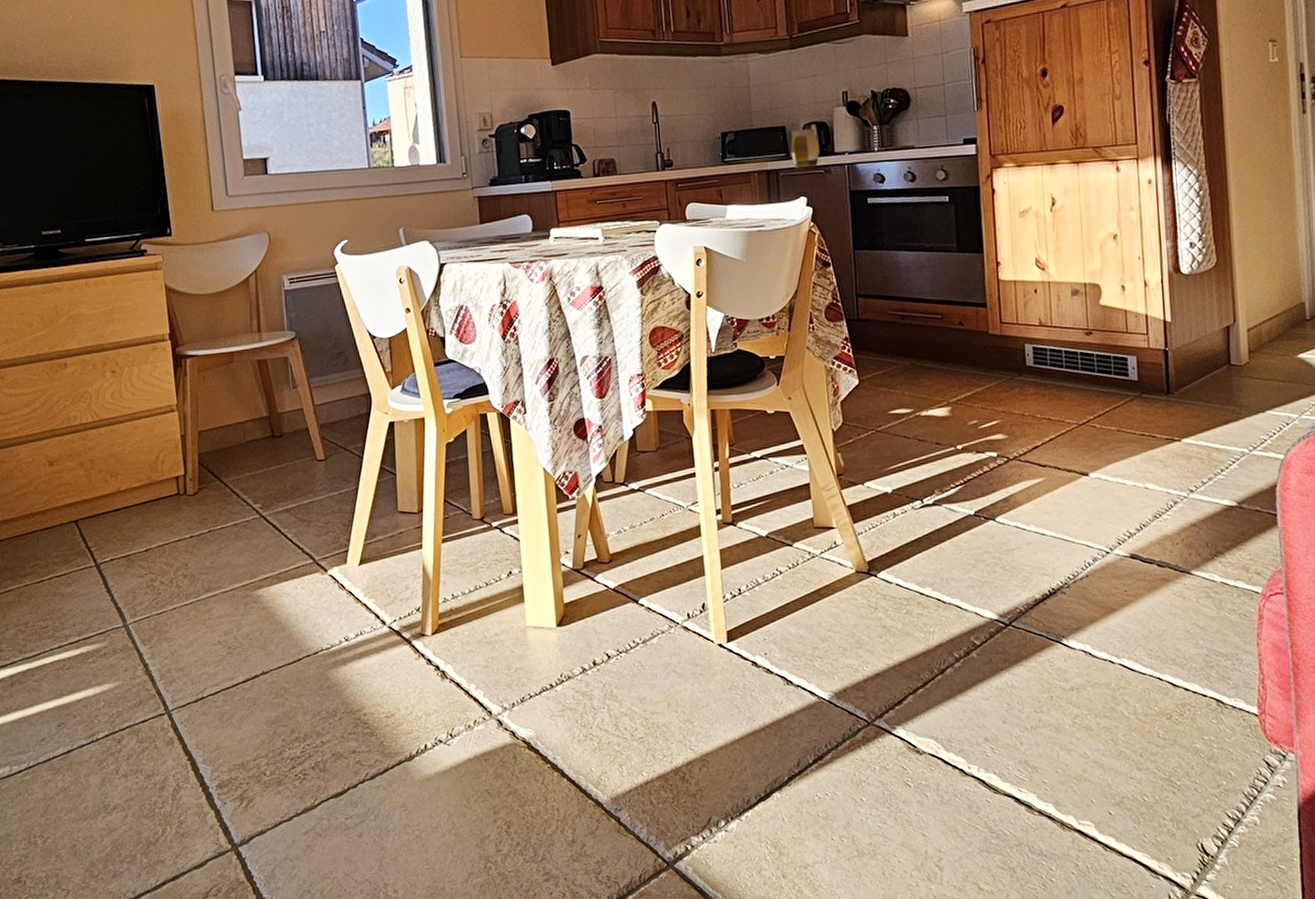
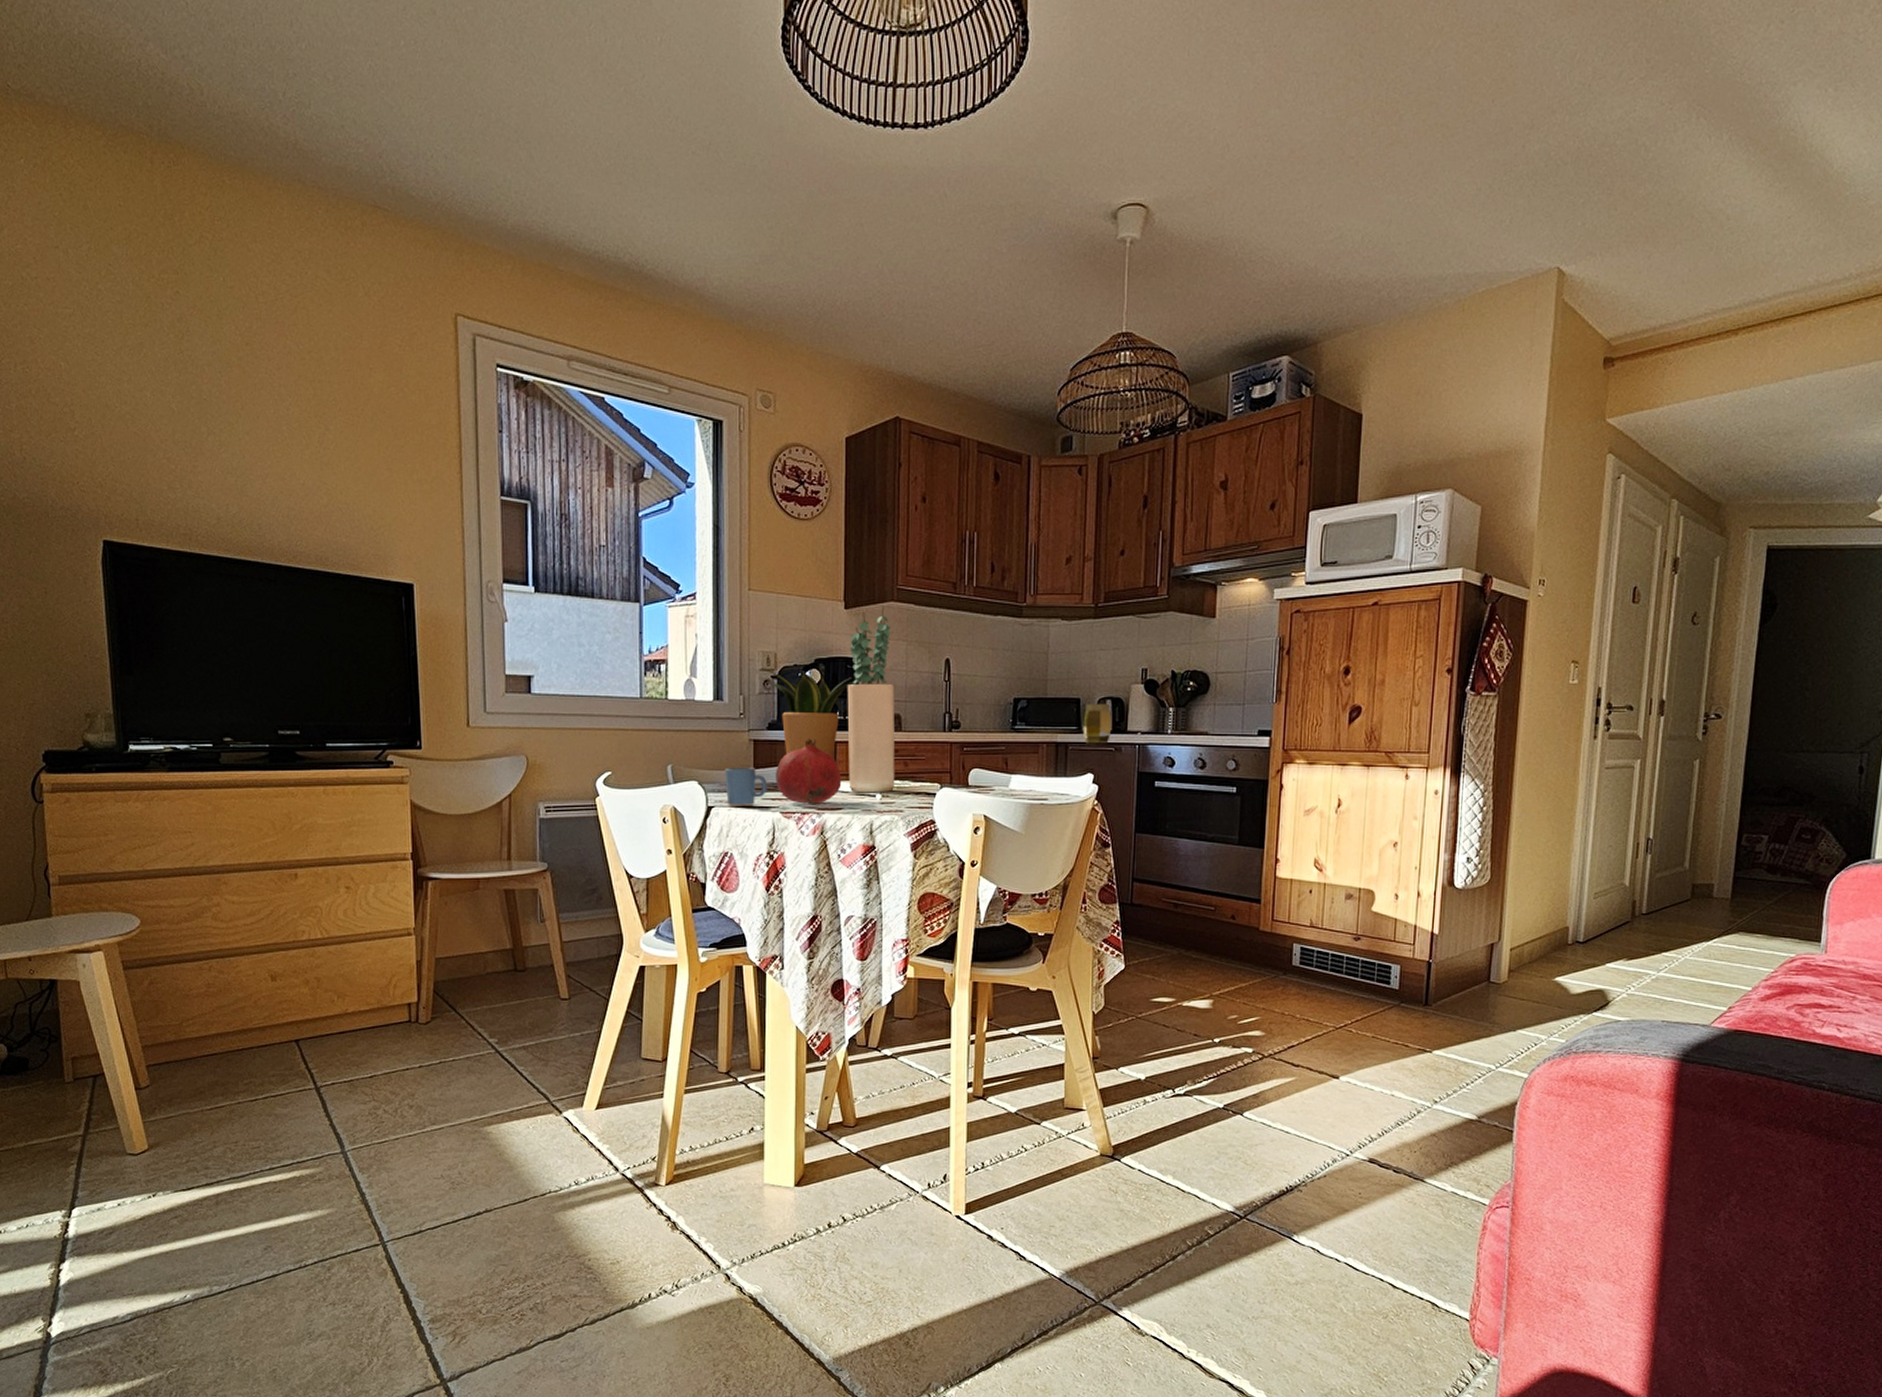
mug: none [453,222,495,262] -> present [725,767,767,806]
potted plant: none [484,127,567,207] -> present [766,669,854,757]
fruit: none [501,189,565,253] -> present [775,738,842,804]
vase: none [559,59,616,237] -> present [847,606,896,793]

